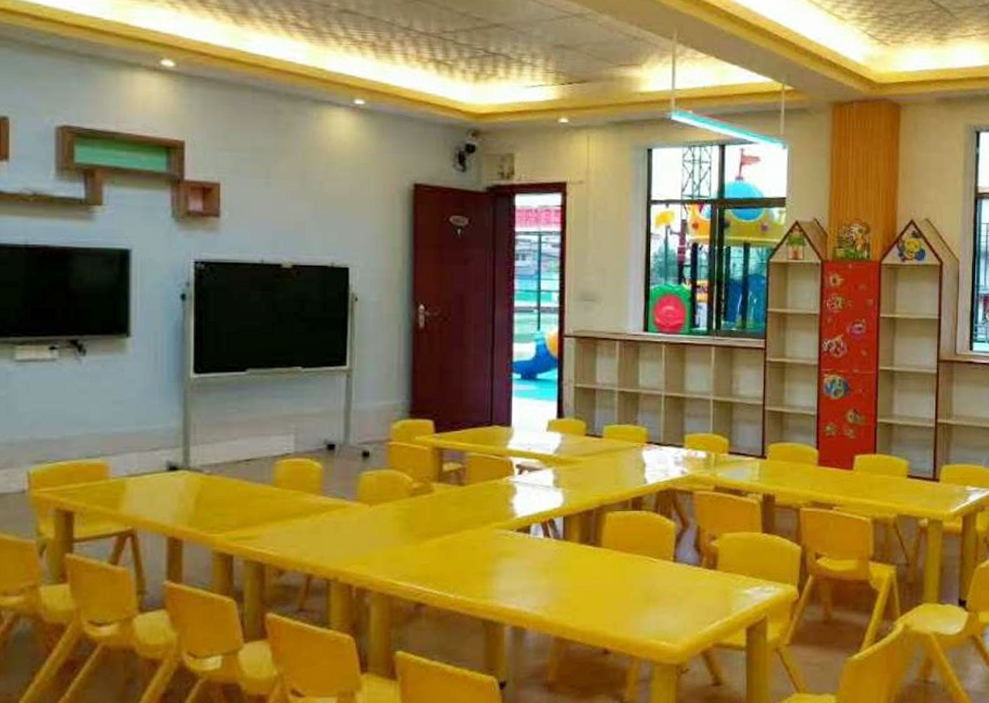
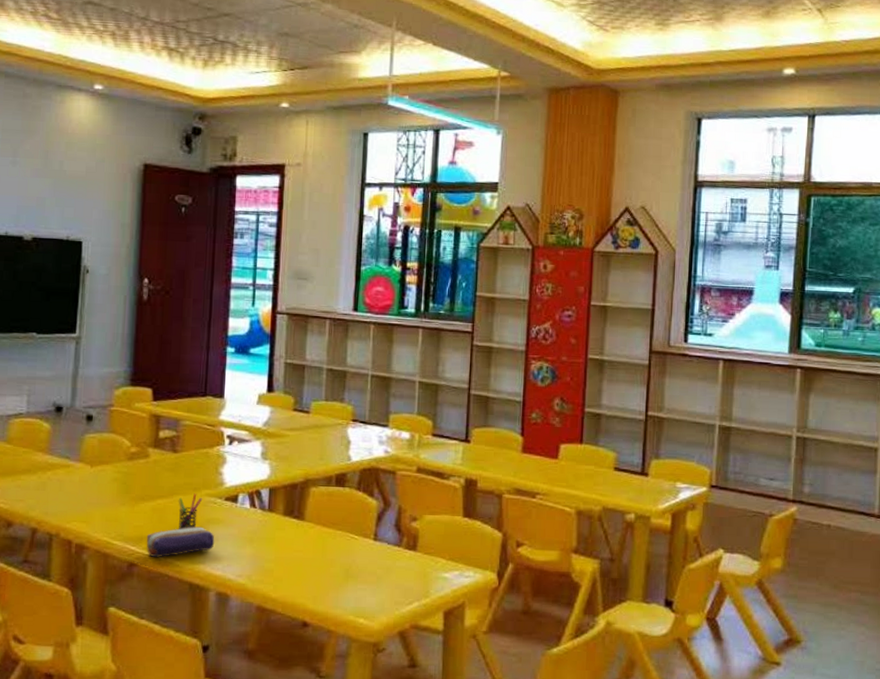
pencil case: none [434,560,508,596] -> present [146,526,215,558]
pen holder: none [466,526,493,565] -> present [178,493,203,529]

